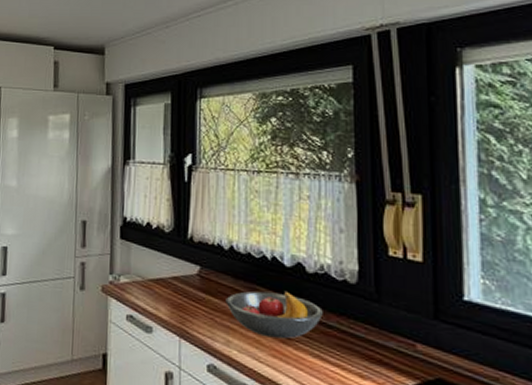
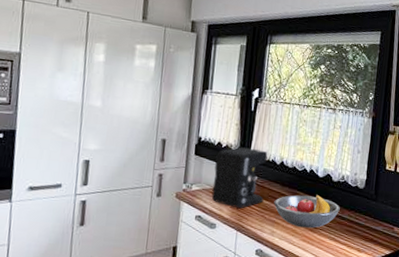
coffee maker: none [144,228,212,308] -> present [211,147,268,209]

